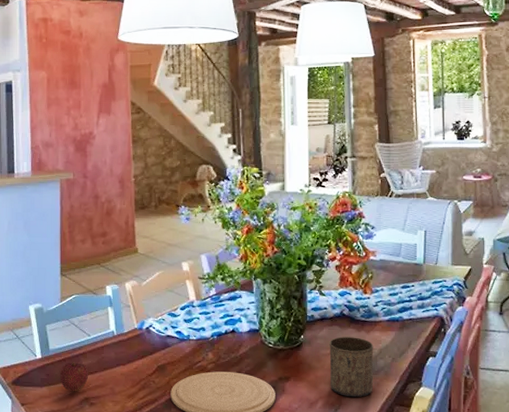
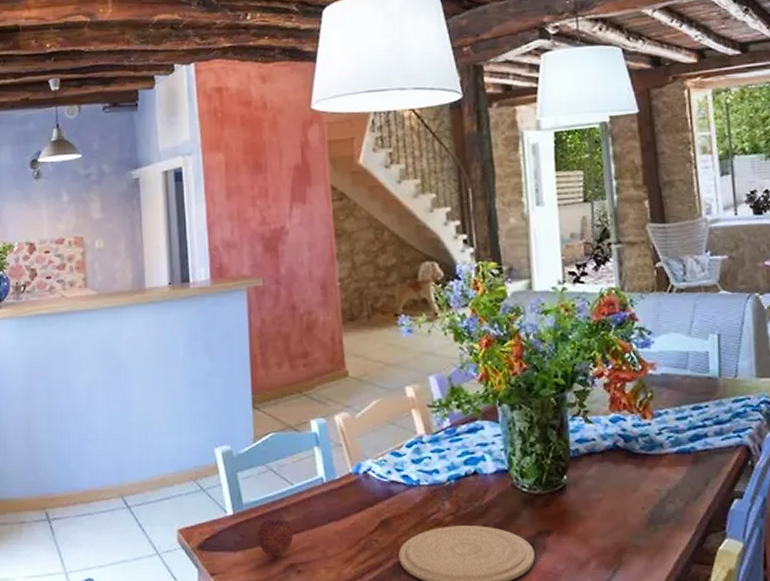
cup: present [329,337,374,398] -> none [601,475,662,555]

